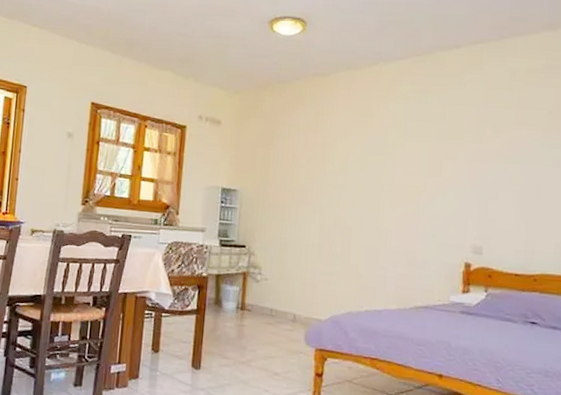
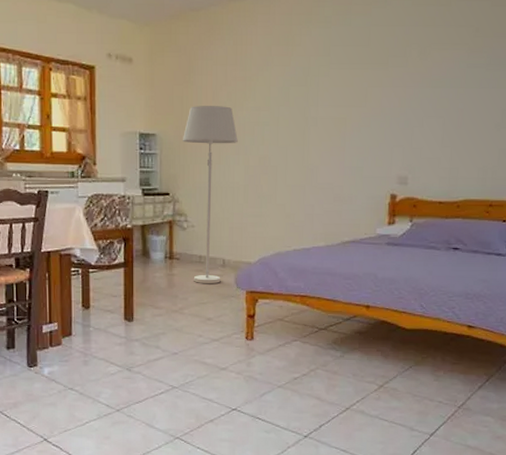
floor lamp: none [262,166,315,339] -> present [183,106,238,284]

